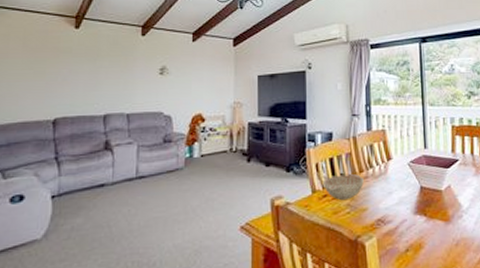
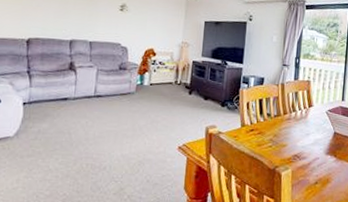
decorative bowl: present [324,174,365,201] -> none [252,114,288,136]

